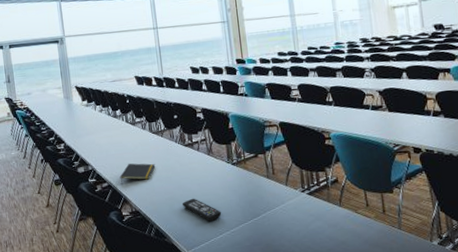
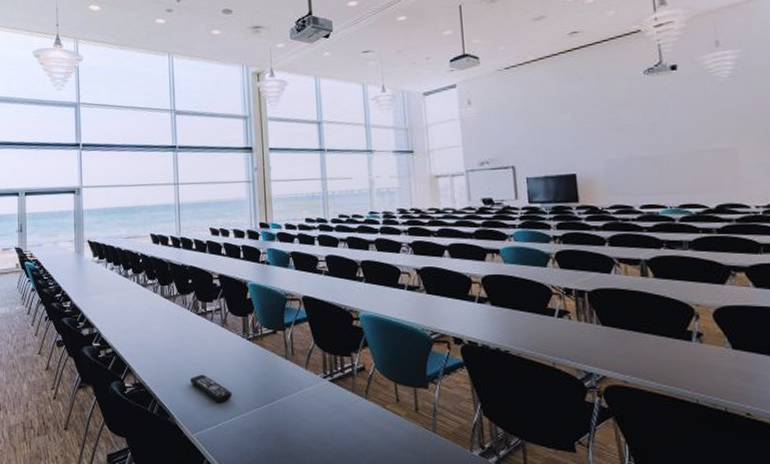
notepad: present [119,163,156,184] -> none [125,329,164,352]

